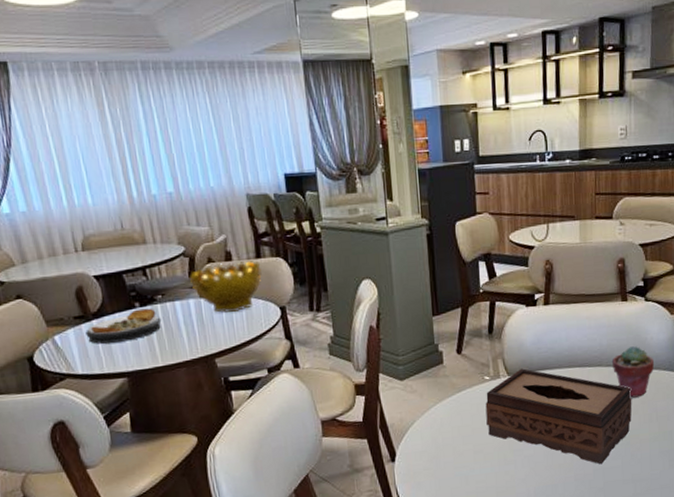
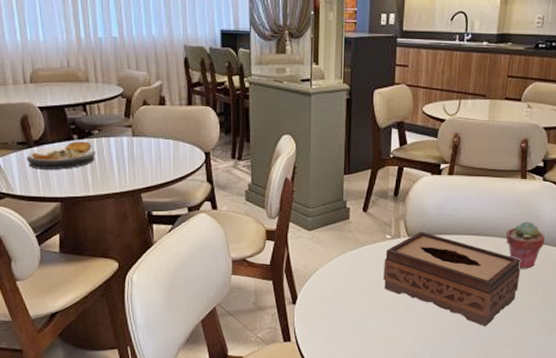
decorative bowl: present [190,261,262,313] -> none [126,107,191,153]

